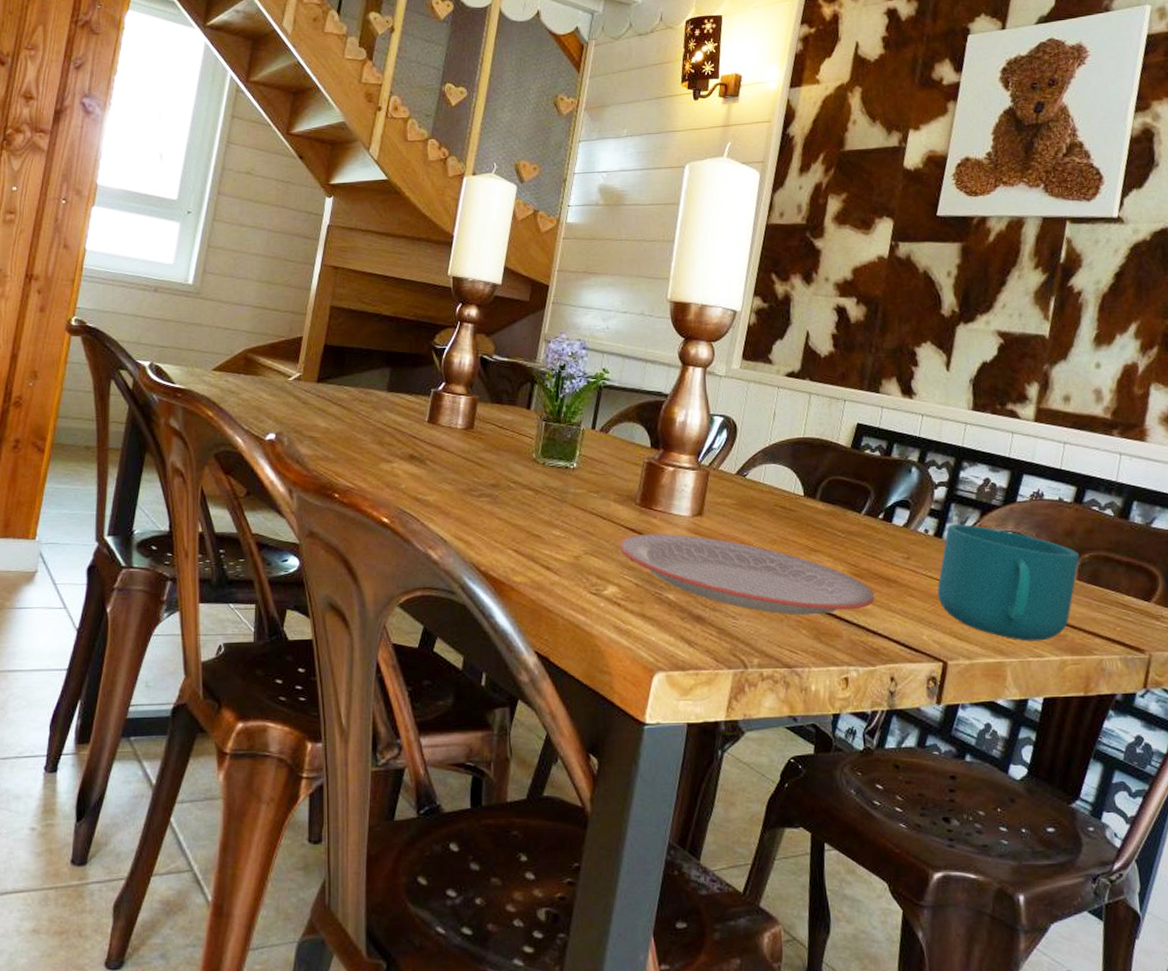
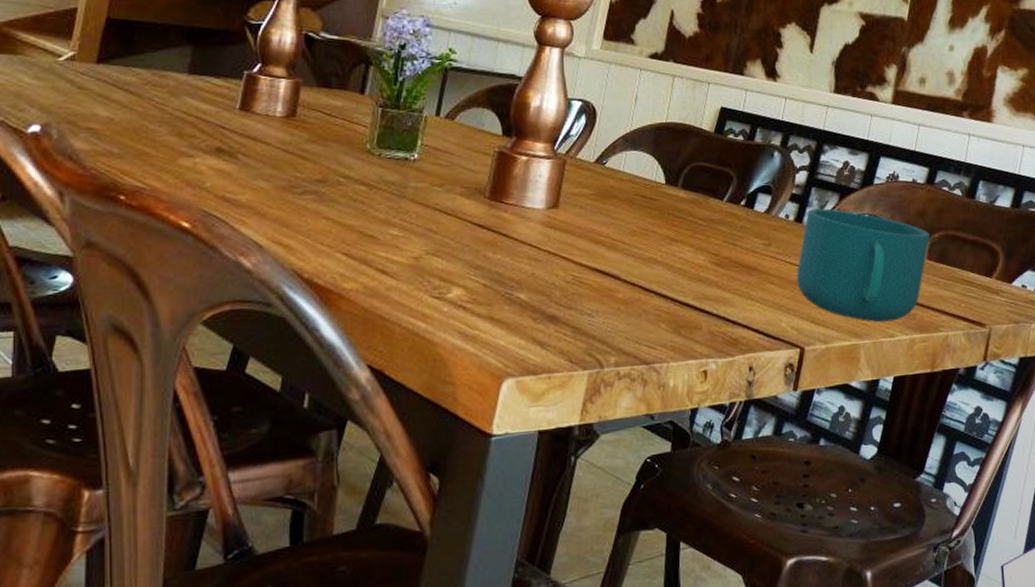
plate: present [619,533,875,616] -> none [466,228,735,309]

